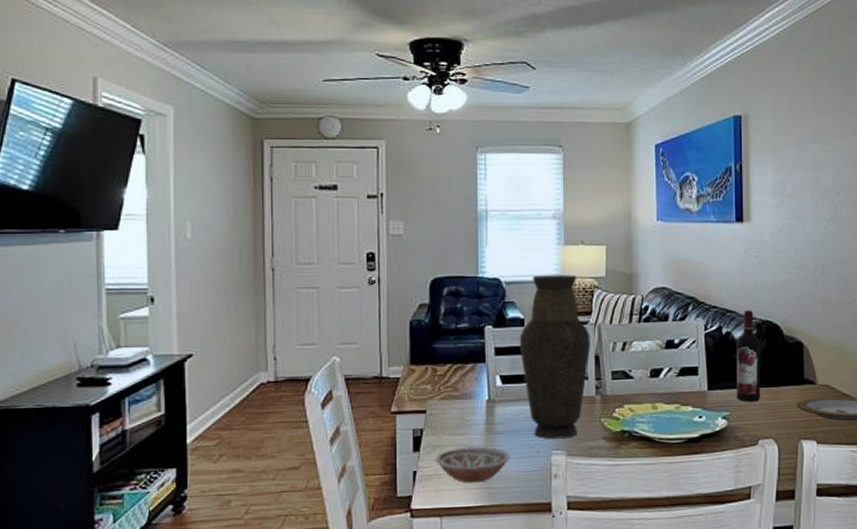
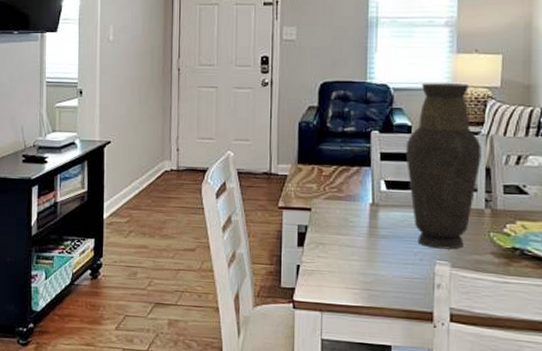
bowl: present [435,446,510,483] -> none [318,247,392,284]

